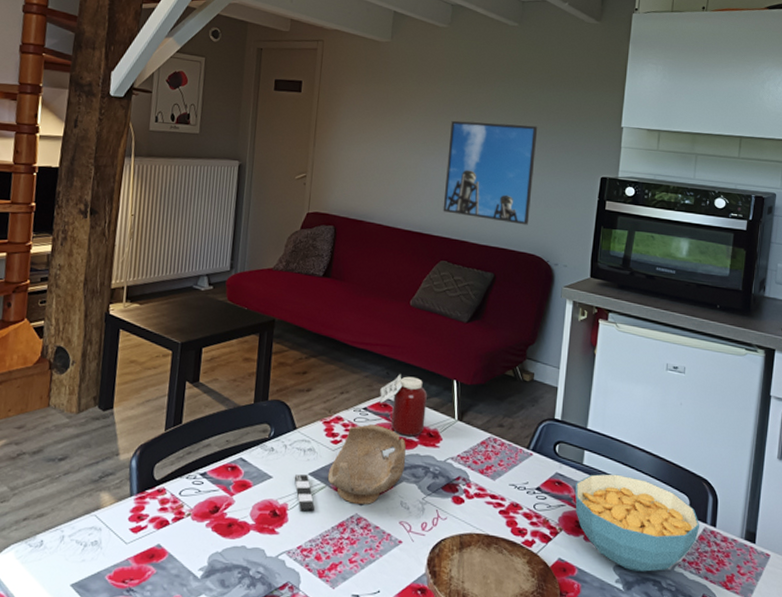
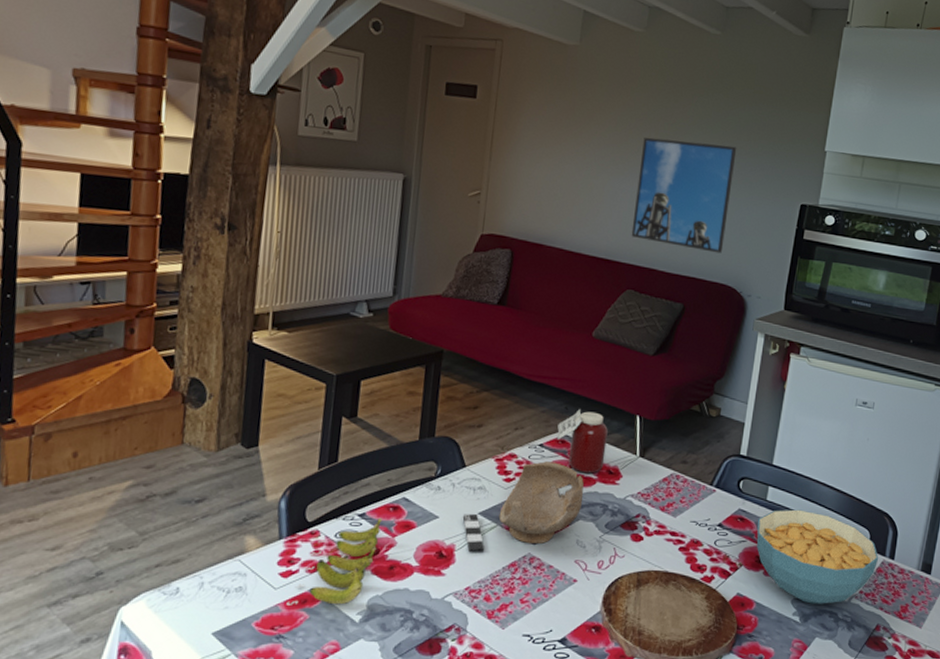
banana: none [136,477,222,561] -> present [286,517,383,605]

